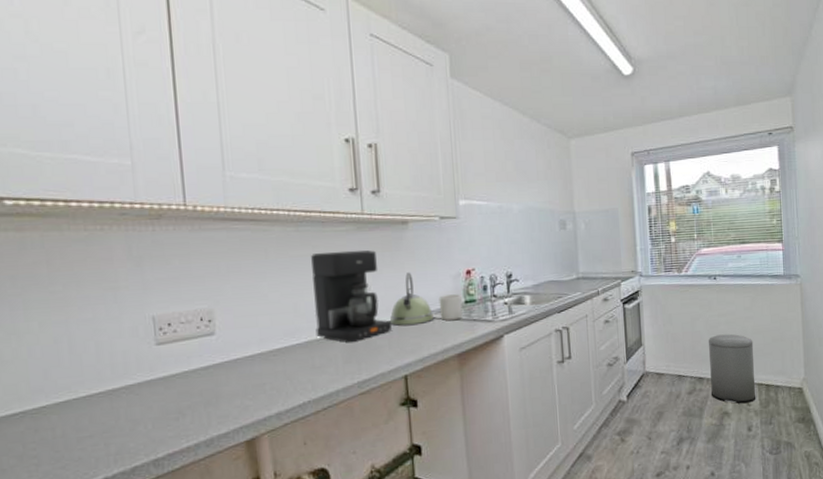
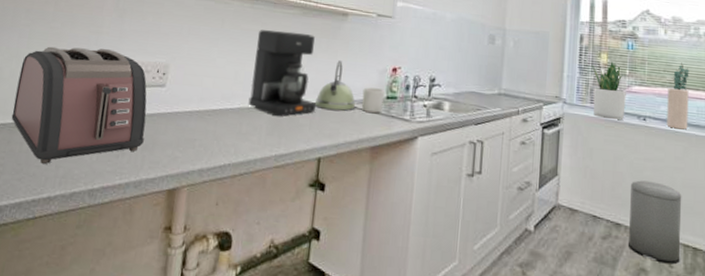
toaster: none [24,304,205,445] -> present [11,46,147,164]
planter: none [661,228,697,285] -> present [591,61,626,121]
vase: none [733,218,753,282] -> present [666,62,690,130]

